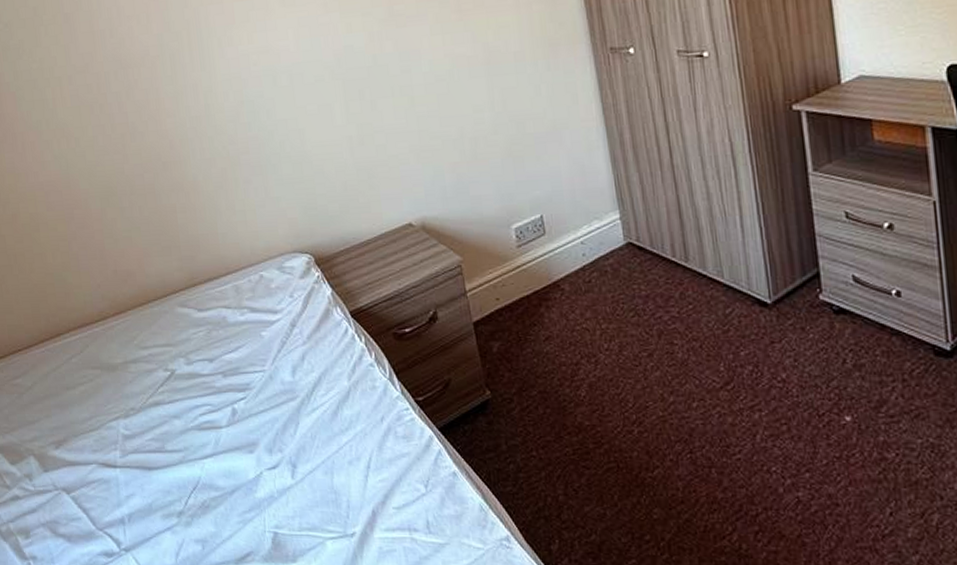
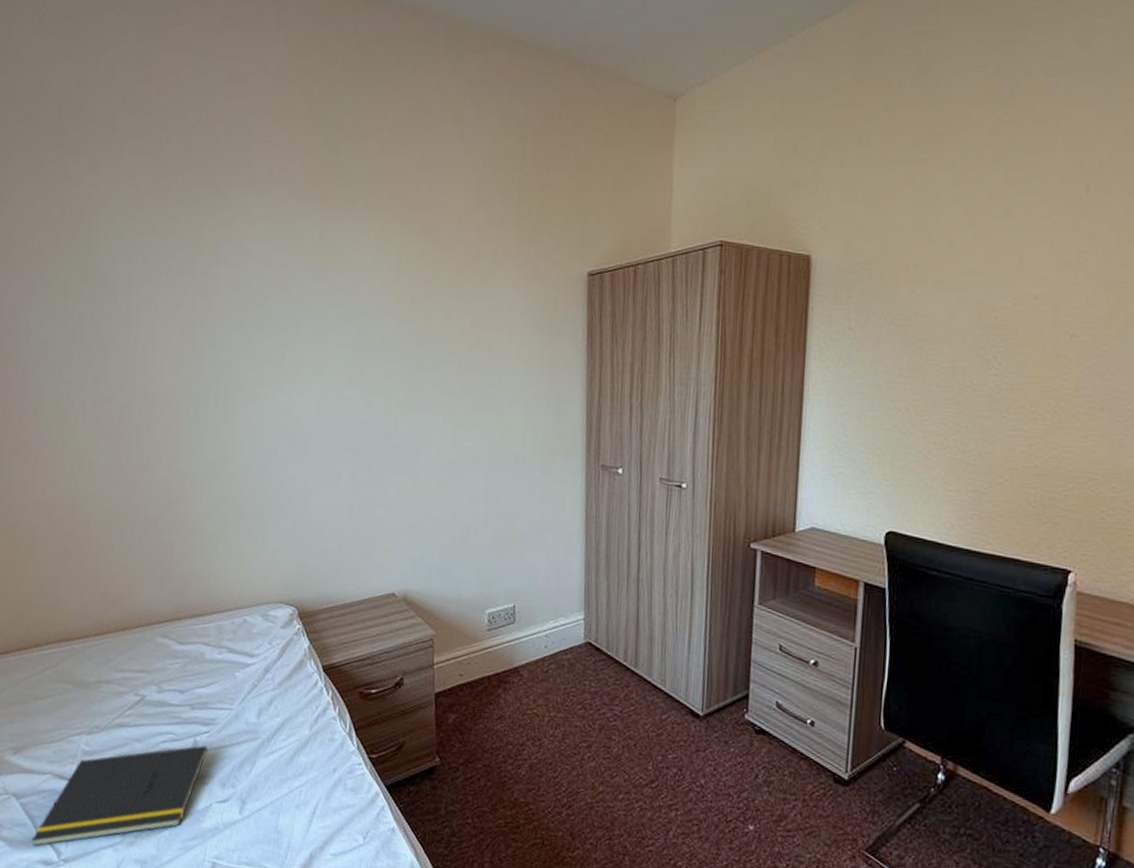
notepad: none [89,412,249,539] -> present [32,745,208,847]

